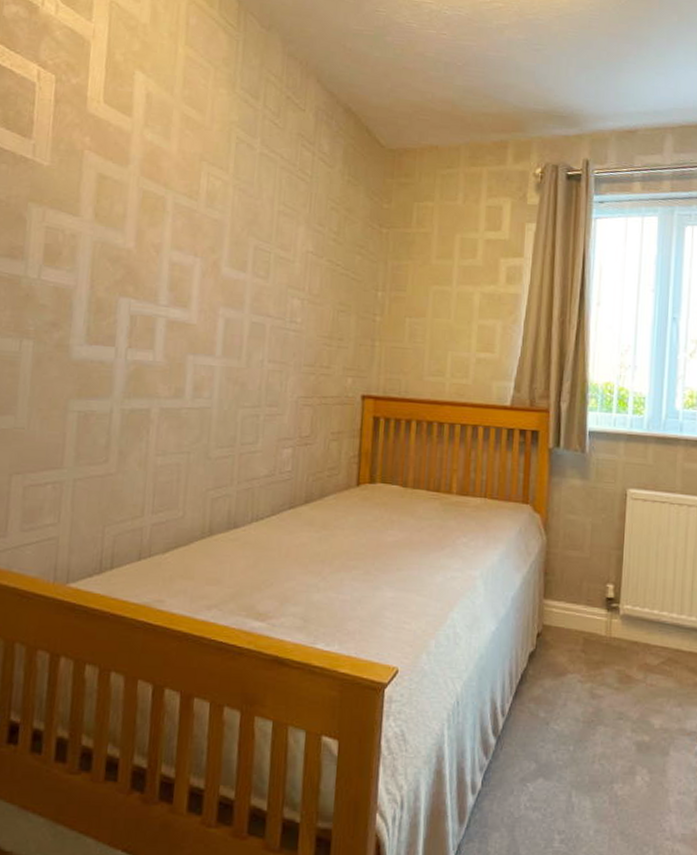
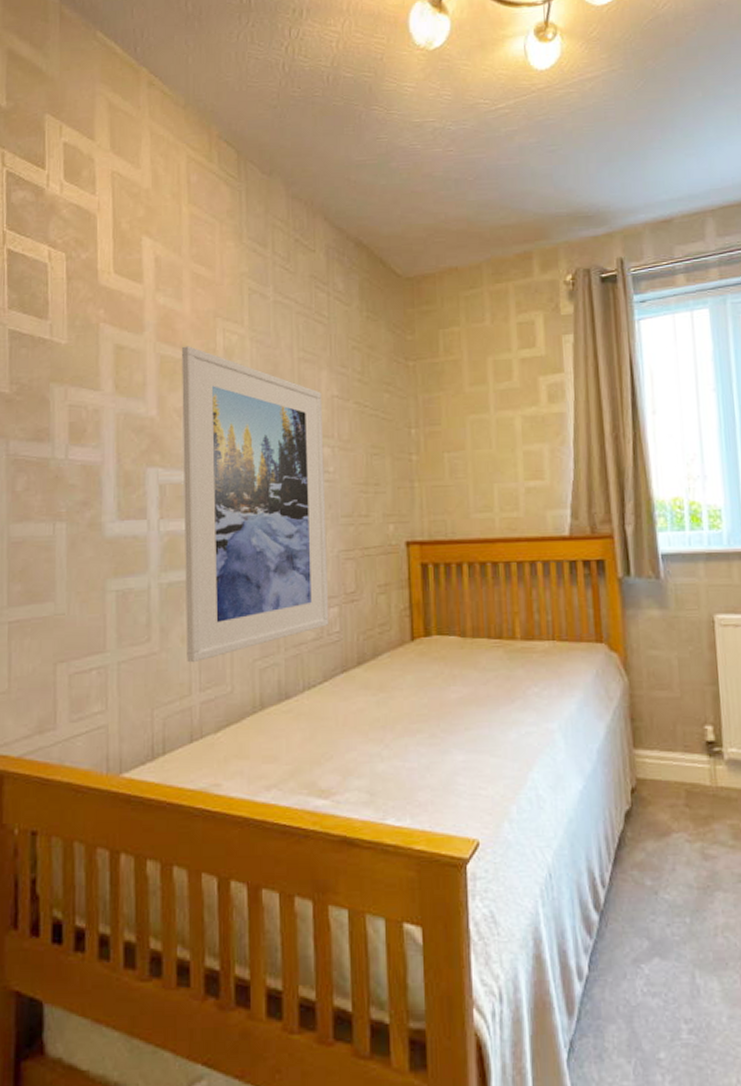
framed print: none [142,184,297,487] -> present [182,346,329,663]

